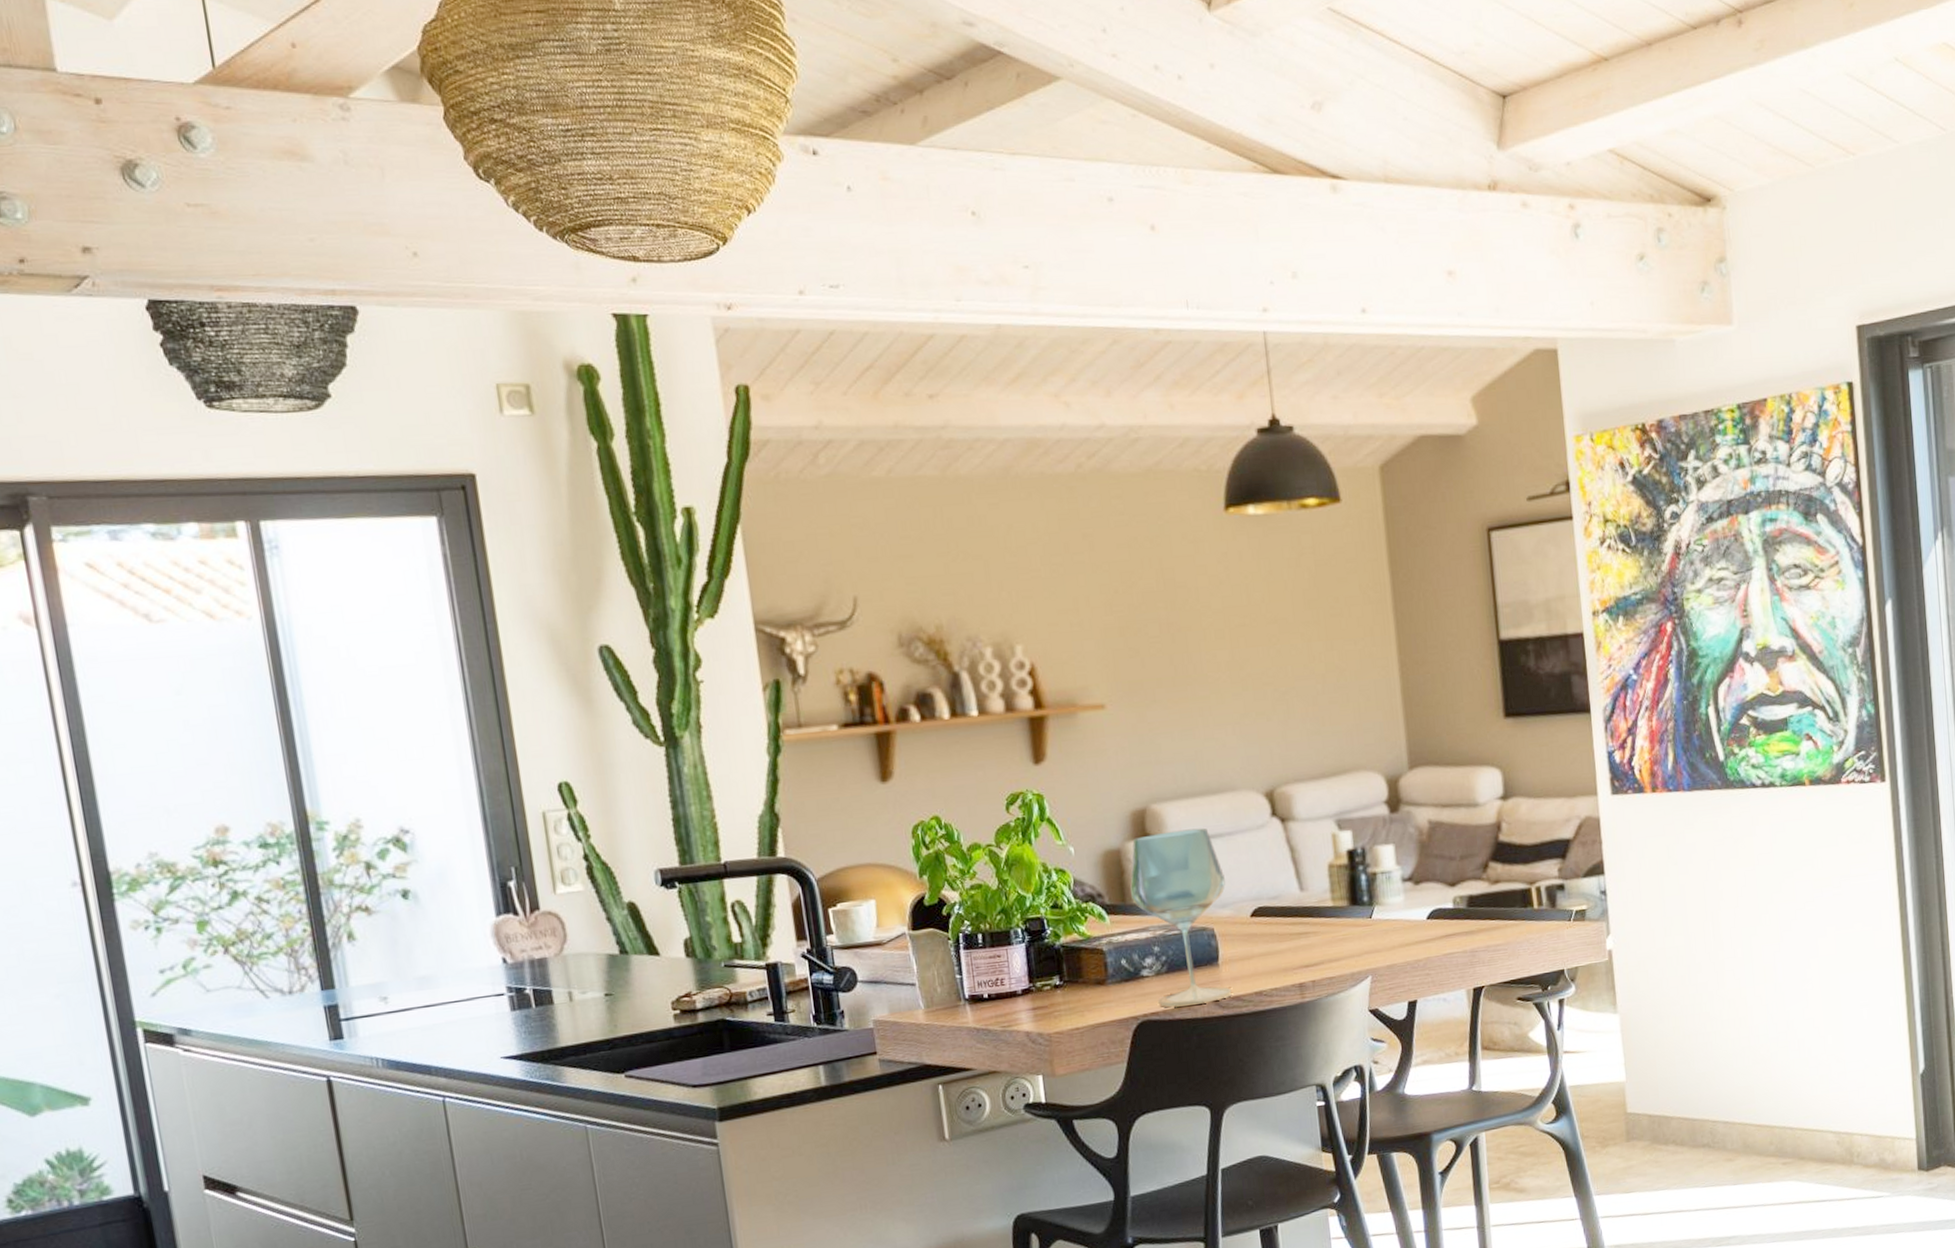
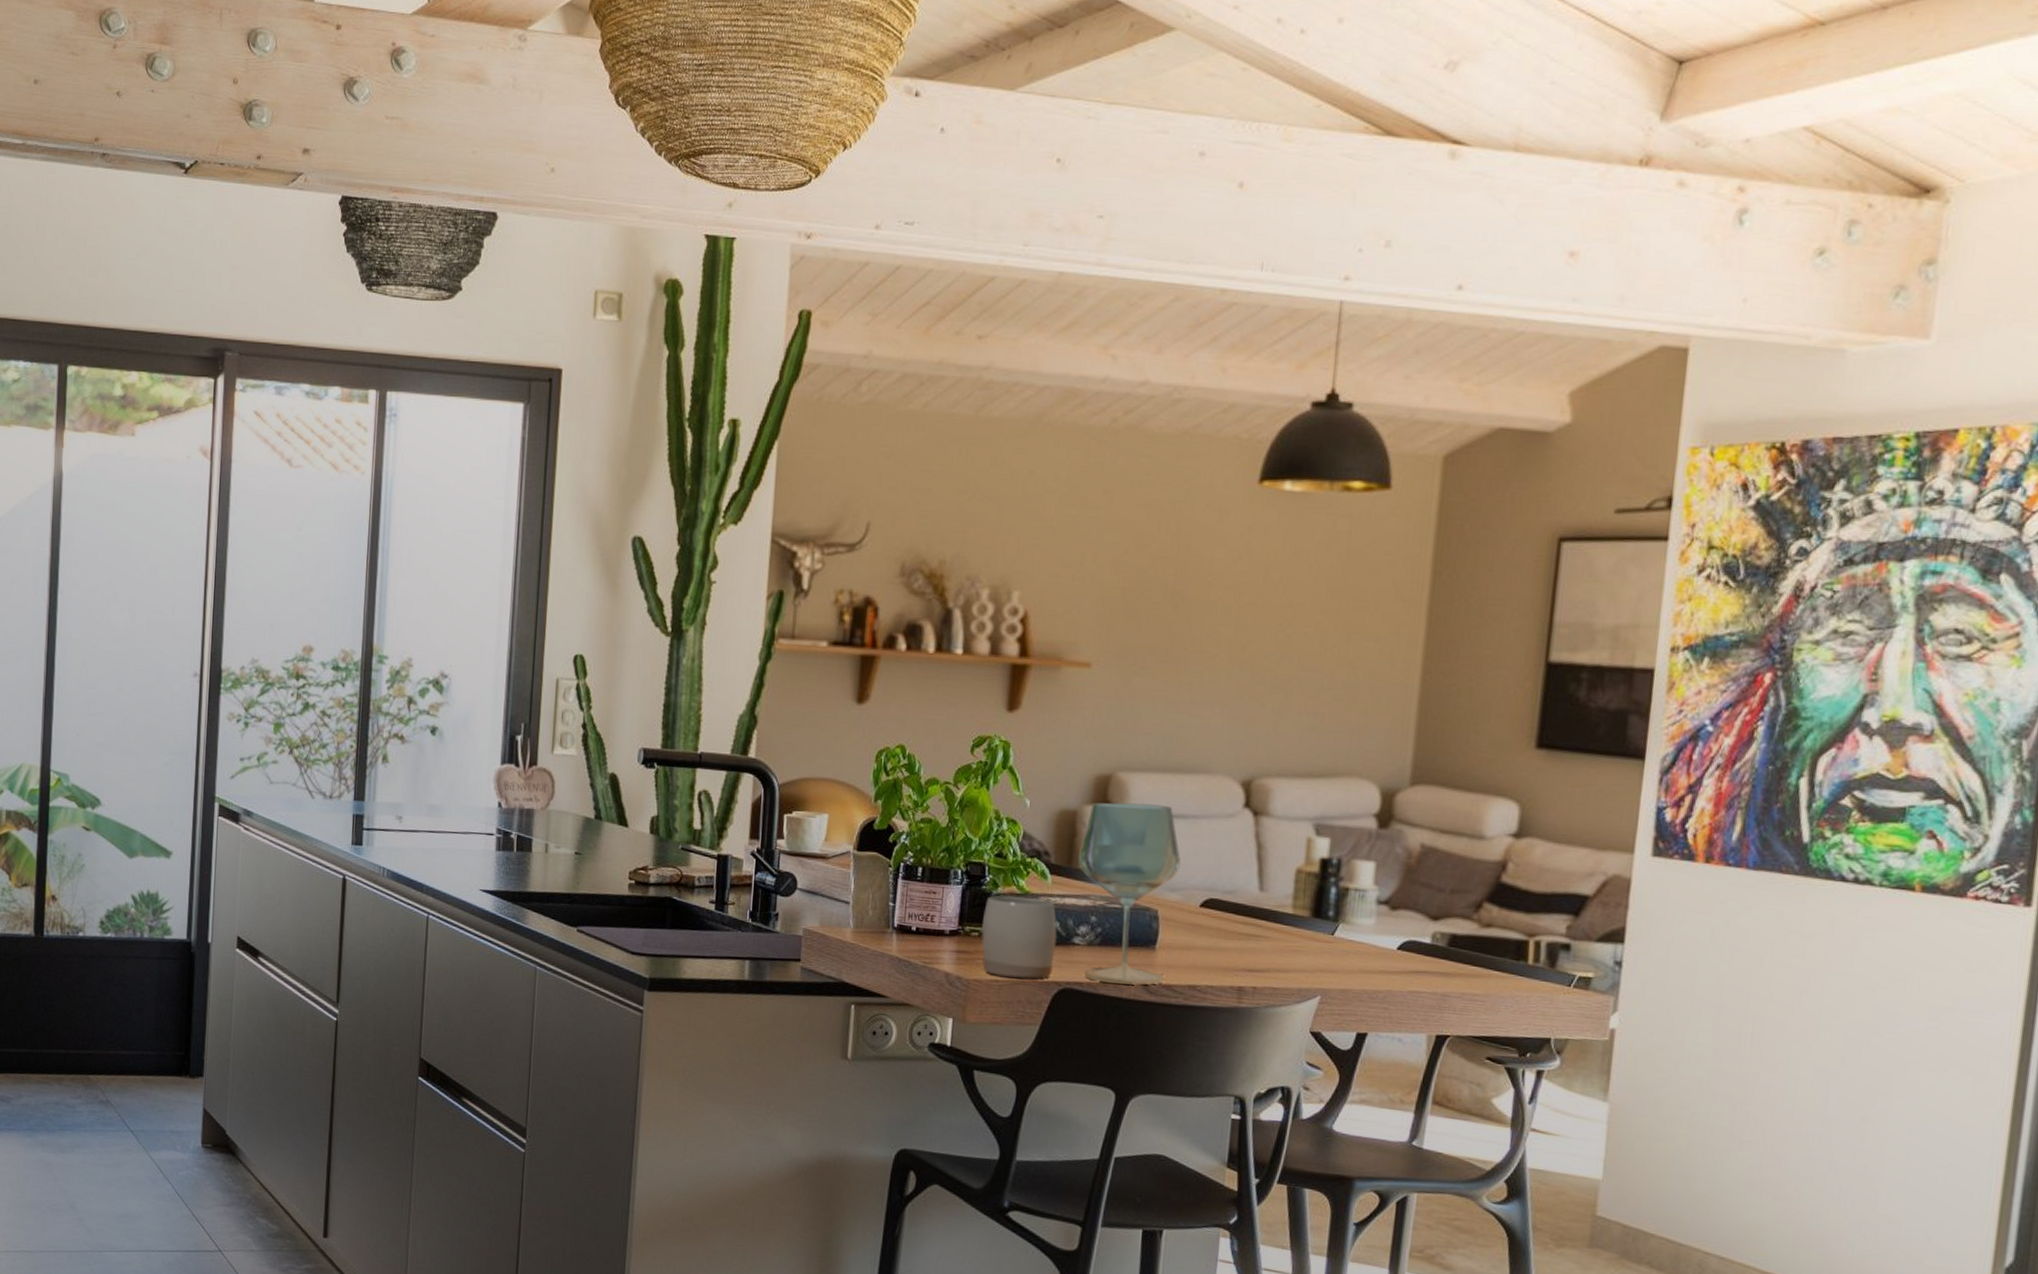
mug: none [1051,940,1129,1024] -> present [981,895,1058,979]

